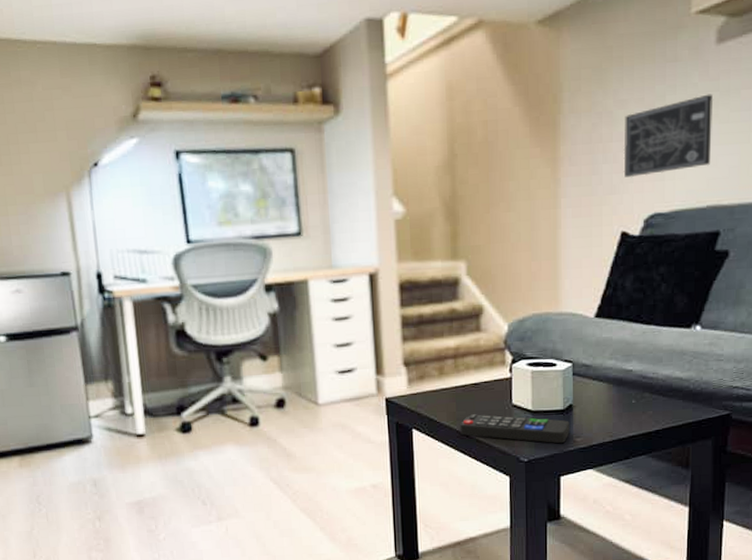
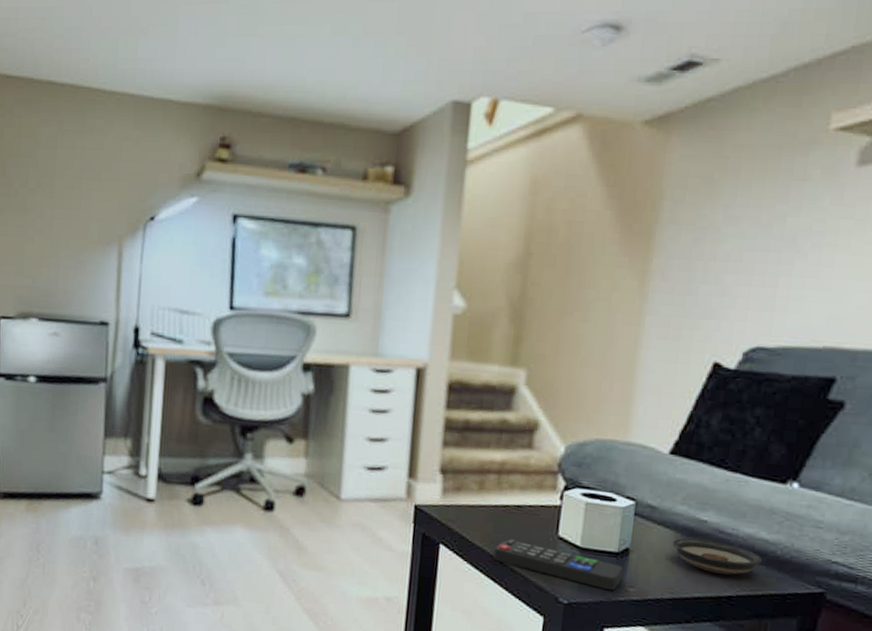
saucer: none [606,386,680,413] -> present [672,537,763,575]
wall art: present [623,94,713,177] -> none [724,221,846,303]

